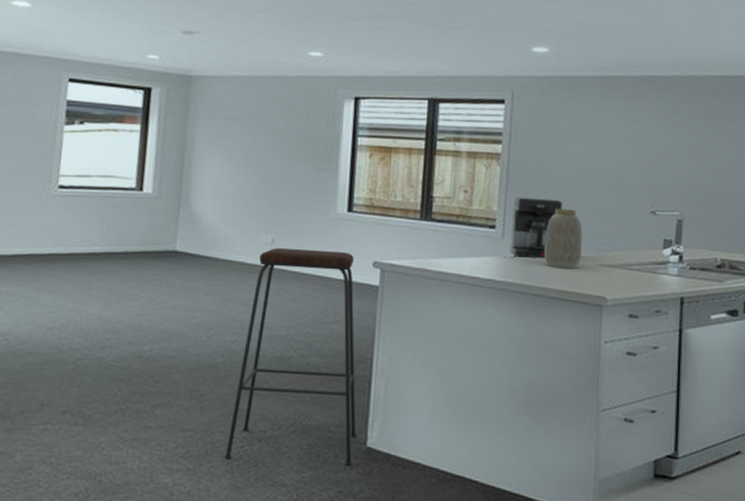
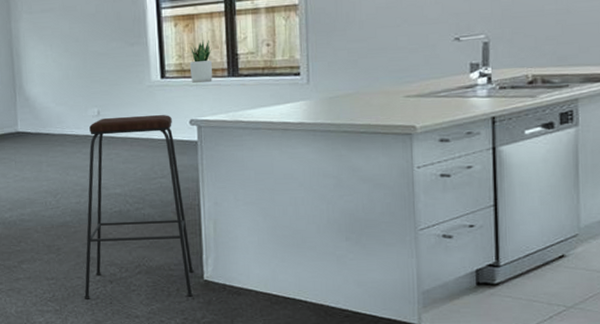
planter: none [380,176,407,224] -> present [190,39,213,84]
coffee maker: present [509,197,563,259] -> none [314,40,364,99]
vase: present [543,208,583,270] -> none [349,47,388,105]

